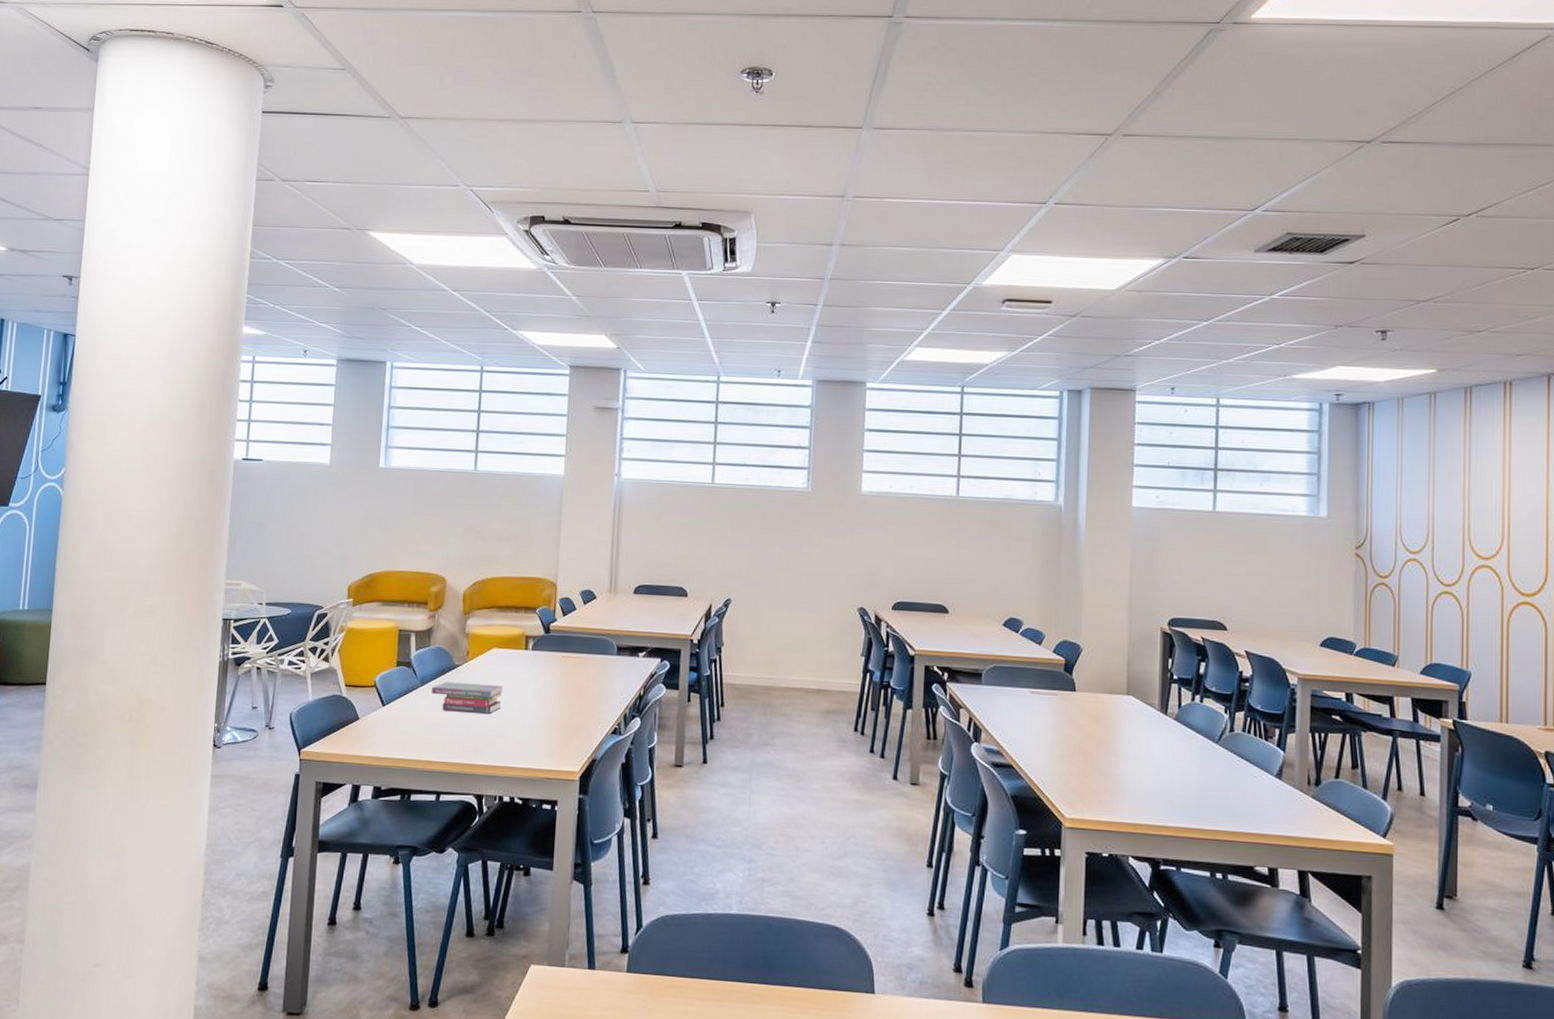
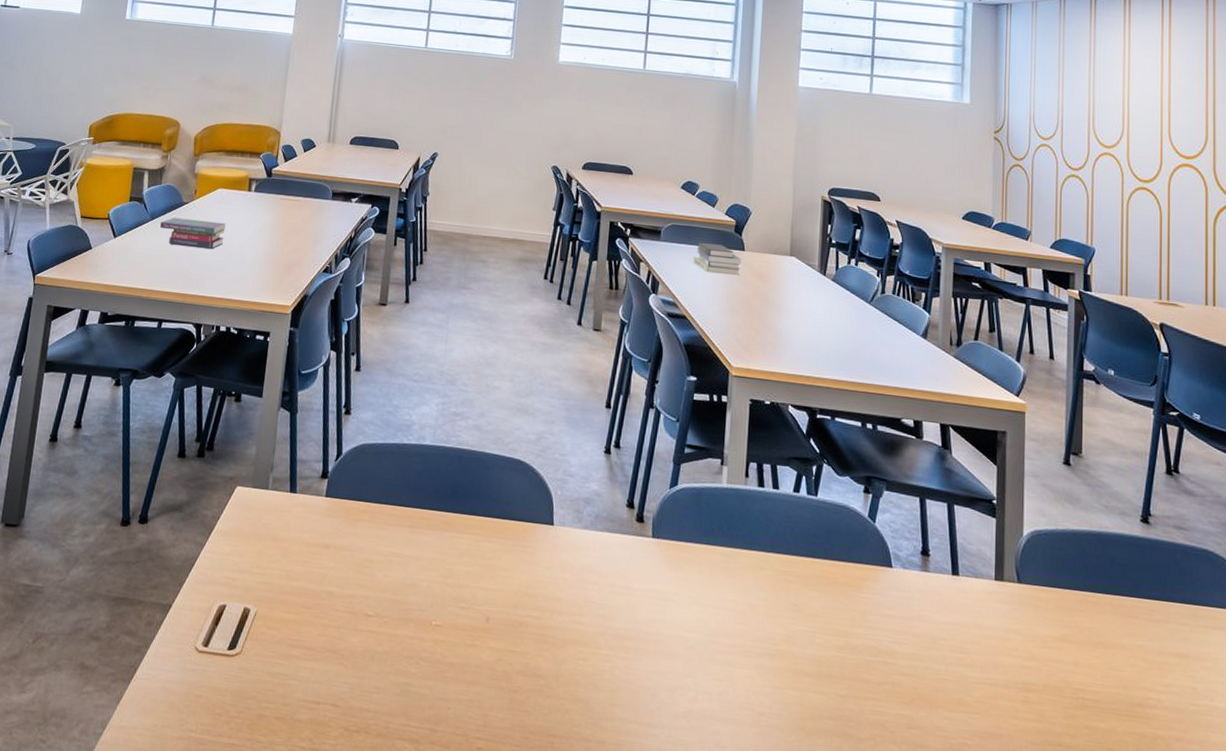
books: none [1017,685,1073,718] -> present [692,243,742,275]

